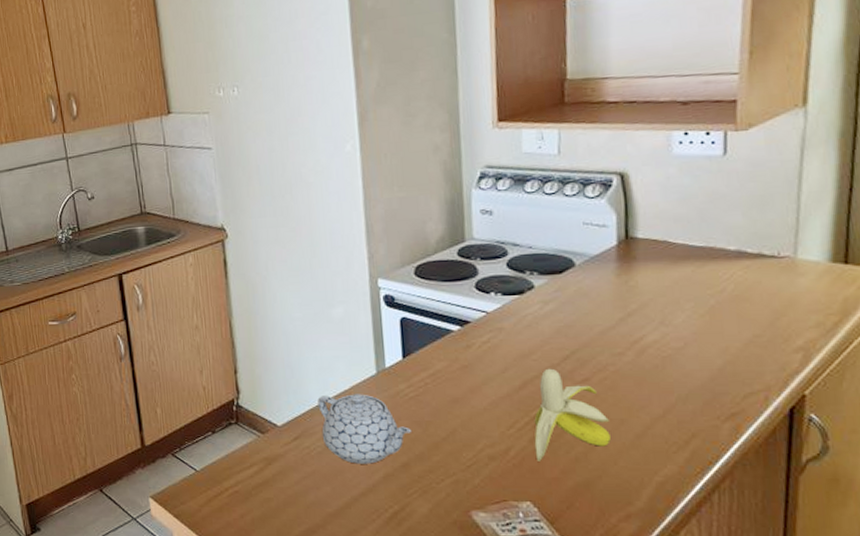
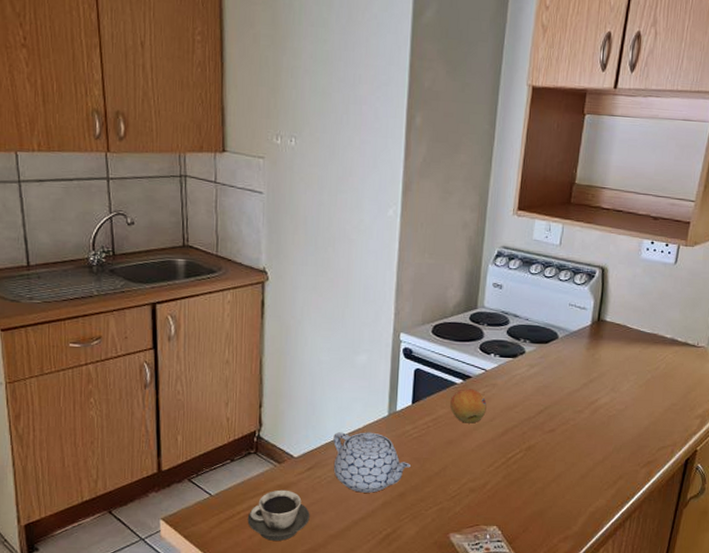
cup: none [236,463,304,520] -> present [247,489,310,541]
fruit: none [448,336,495,377] -> present [450,389,487,424]
banana: present [534,368,611,461] -> none [506,419,564,494]

